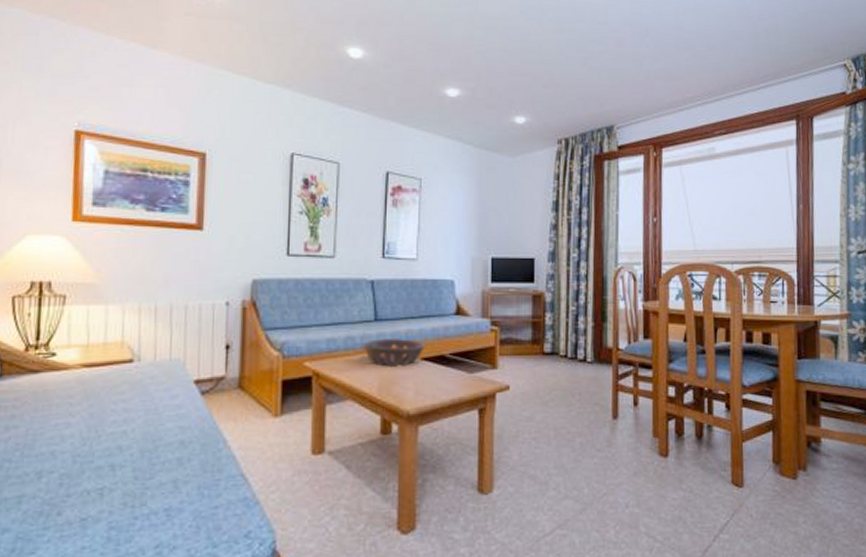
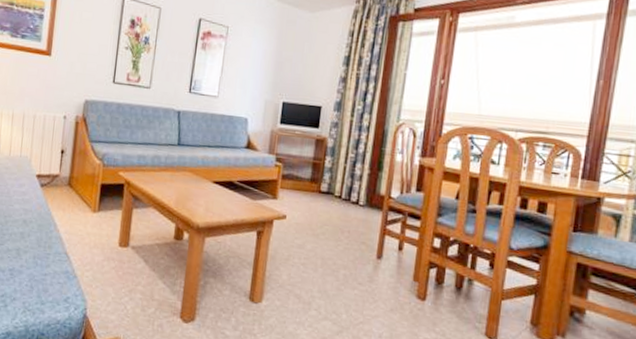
decorative bowl: present [361,337,426,367] -> none [165,160,219,187]

